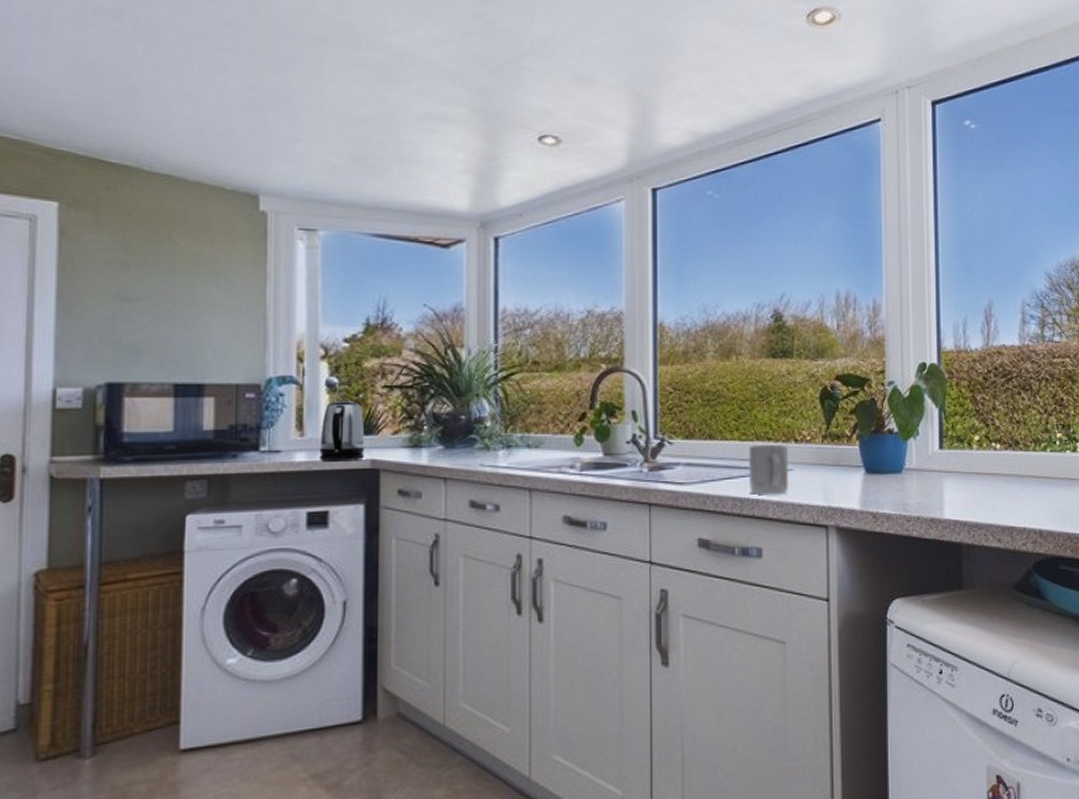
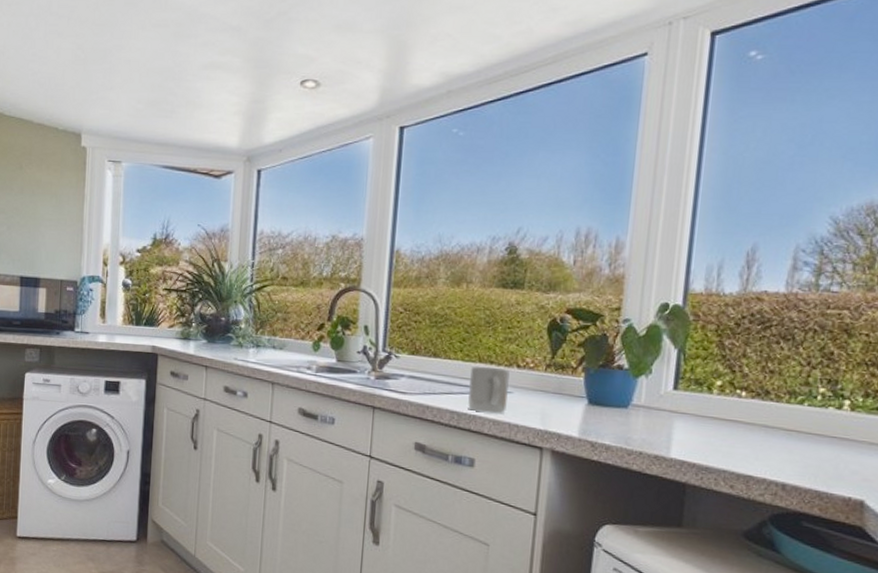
kettle: present [319,400,365,462] -> none [115,297,149,346]

